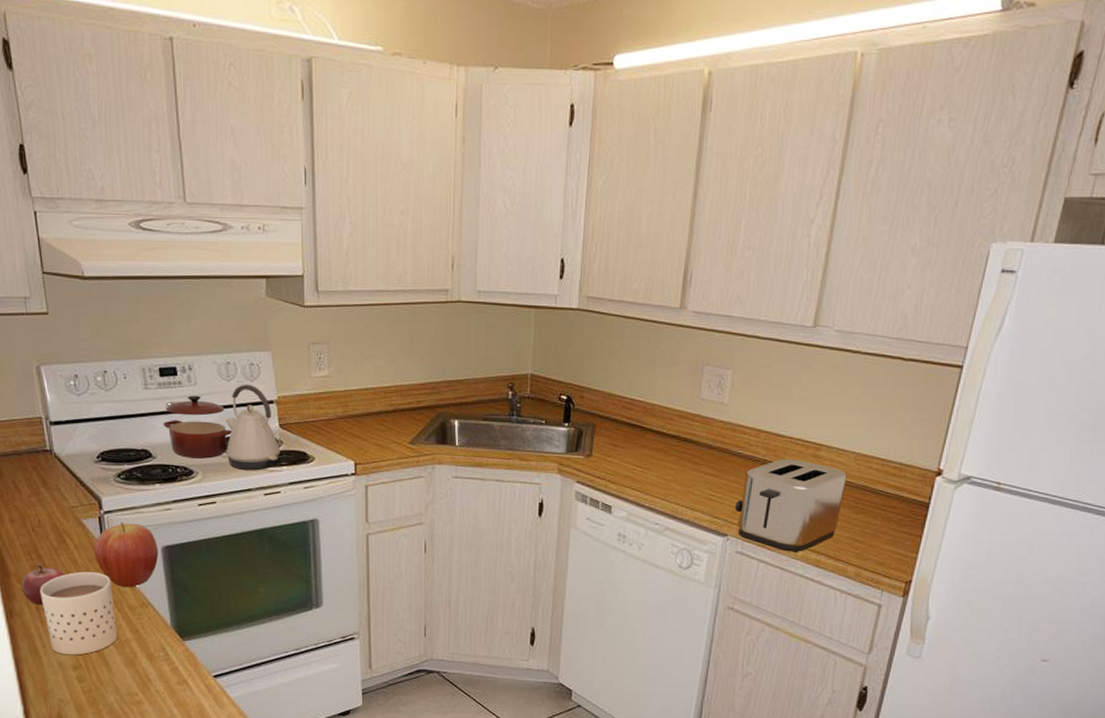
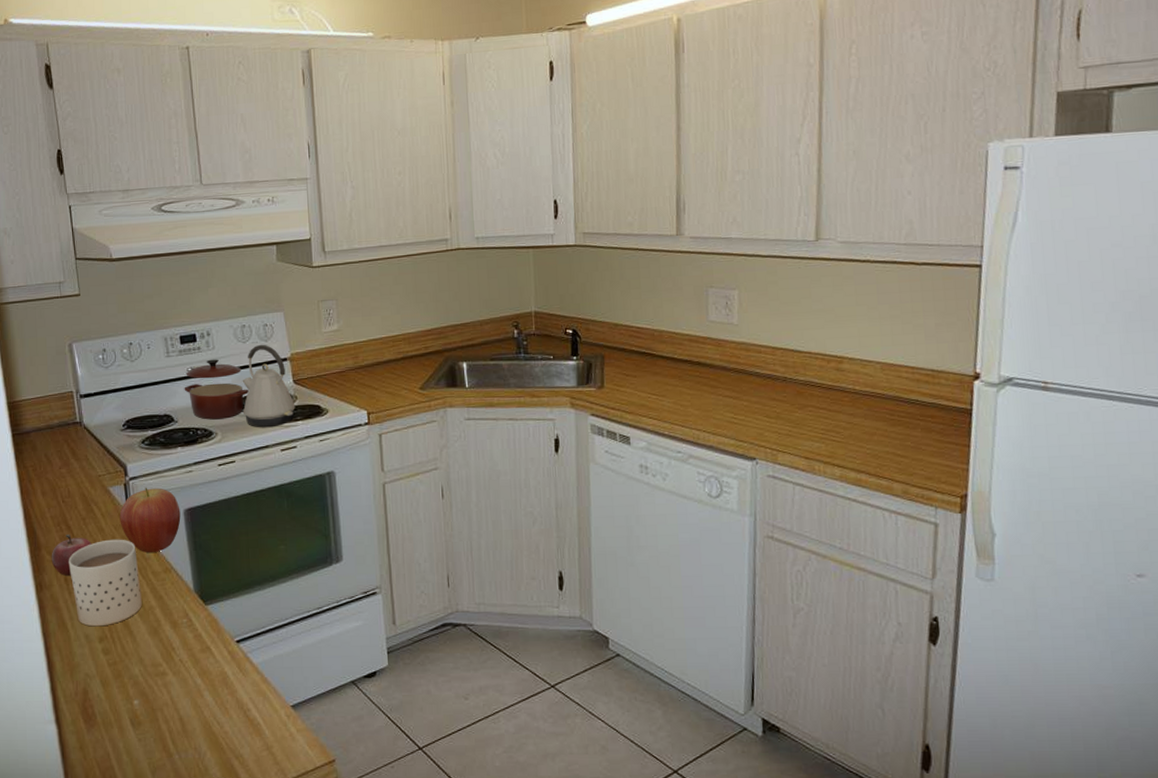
toaster: present [735,459,847,553] -> none [760,374,876,473]

